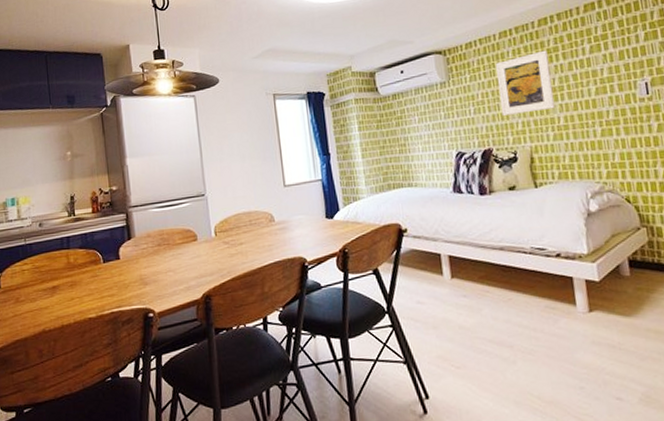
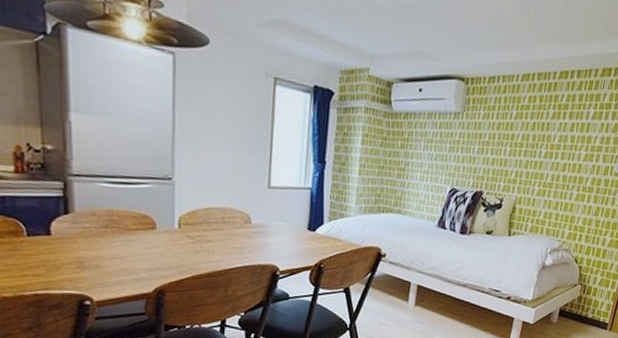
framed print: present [495,50,556,116] -> none [501,104,559,165]

